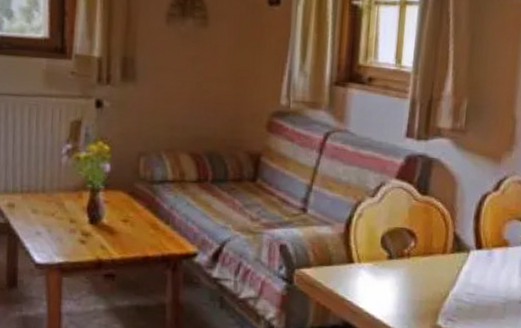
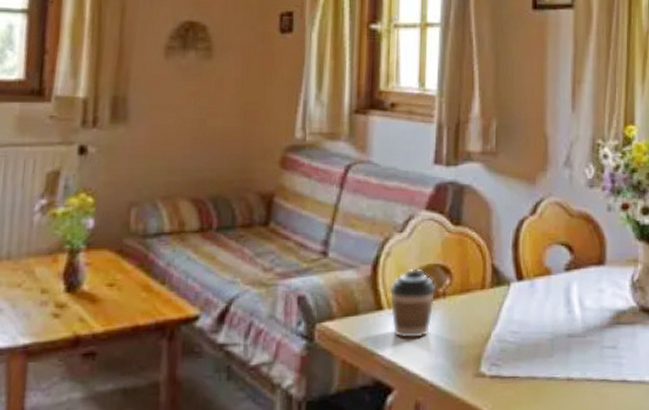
coffee cup: none [359,230,402,291] -> present [389,268,437,338]

